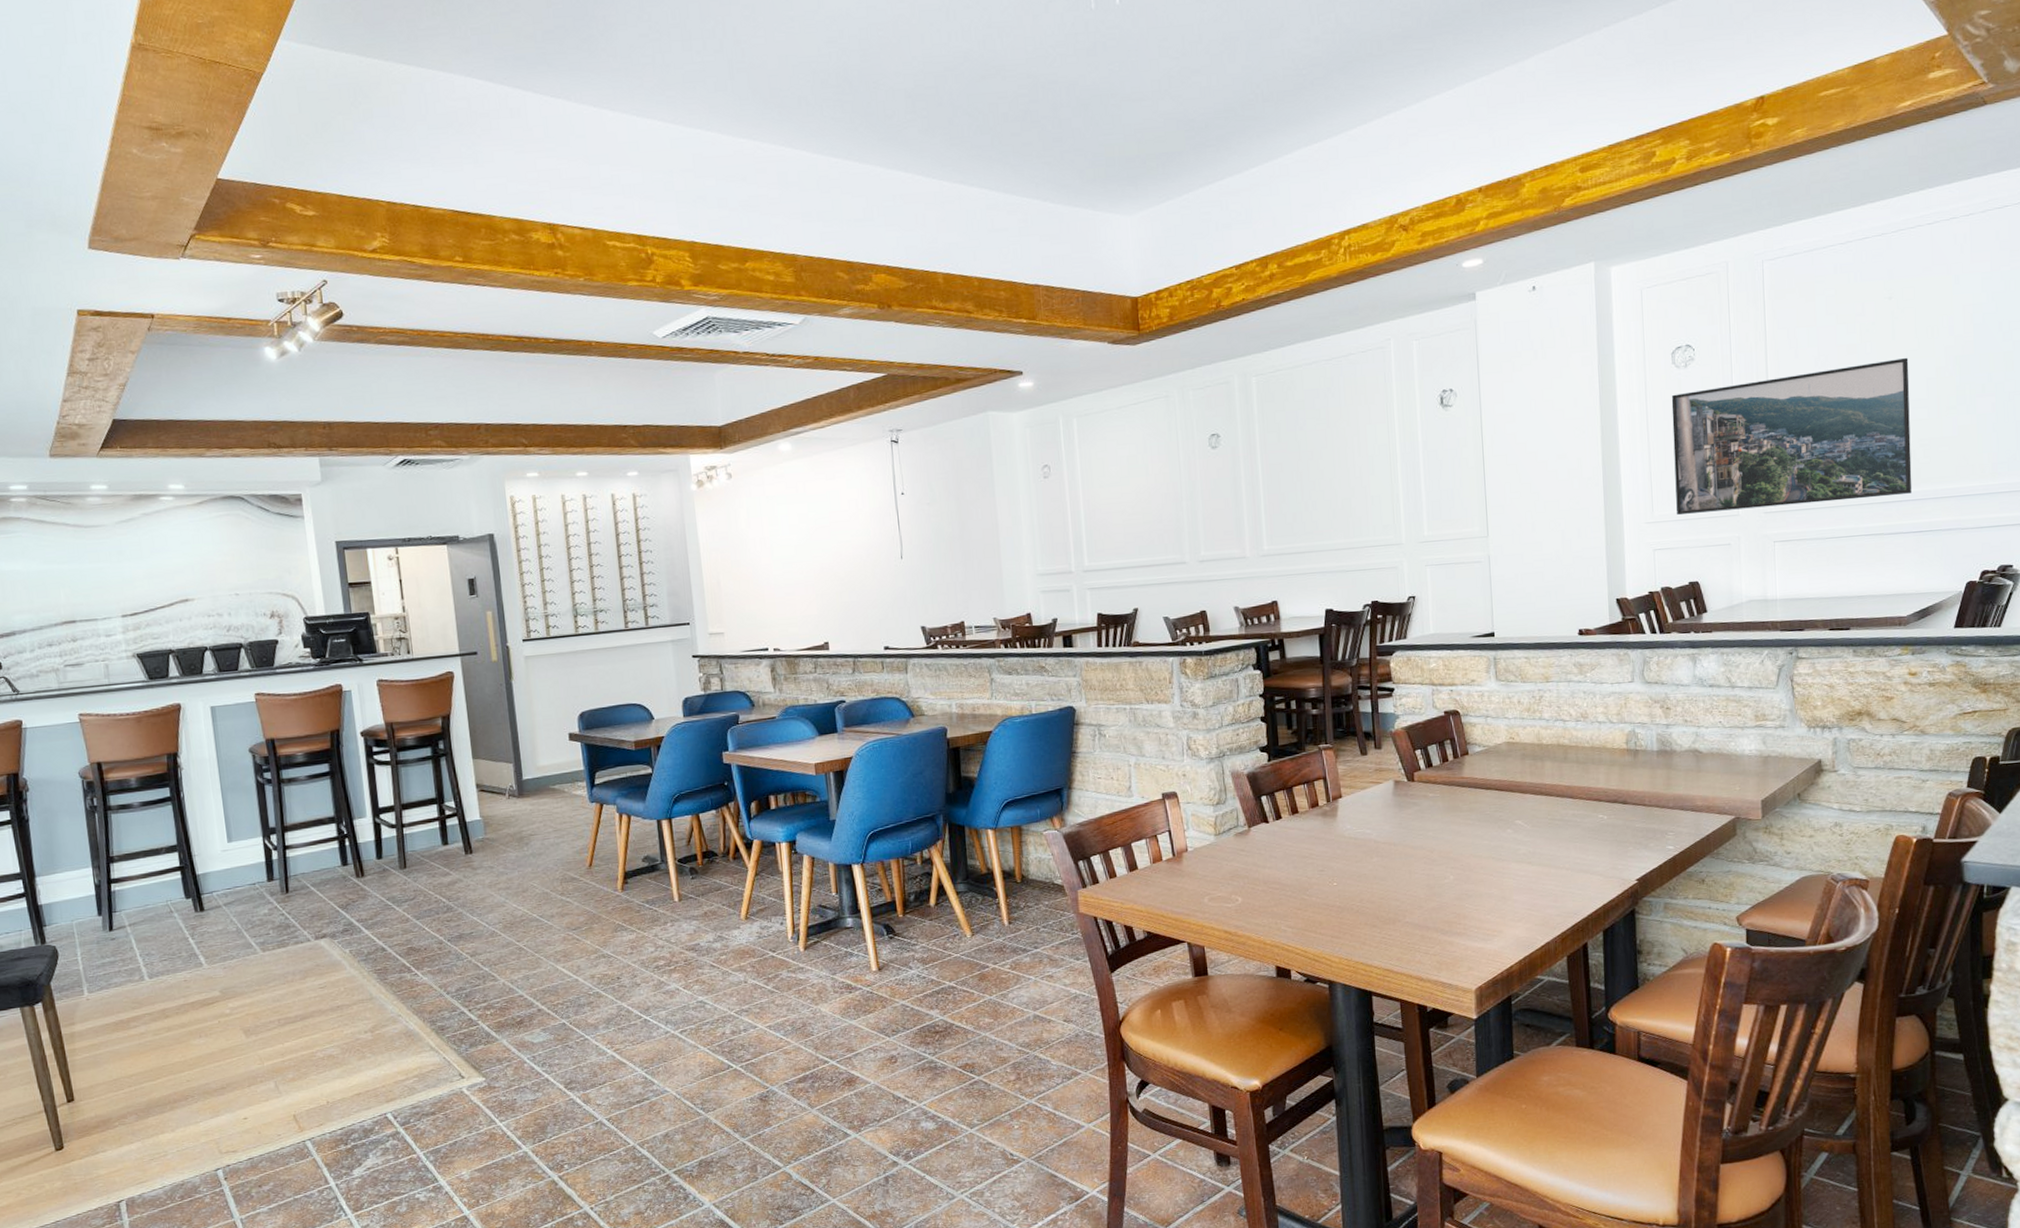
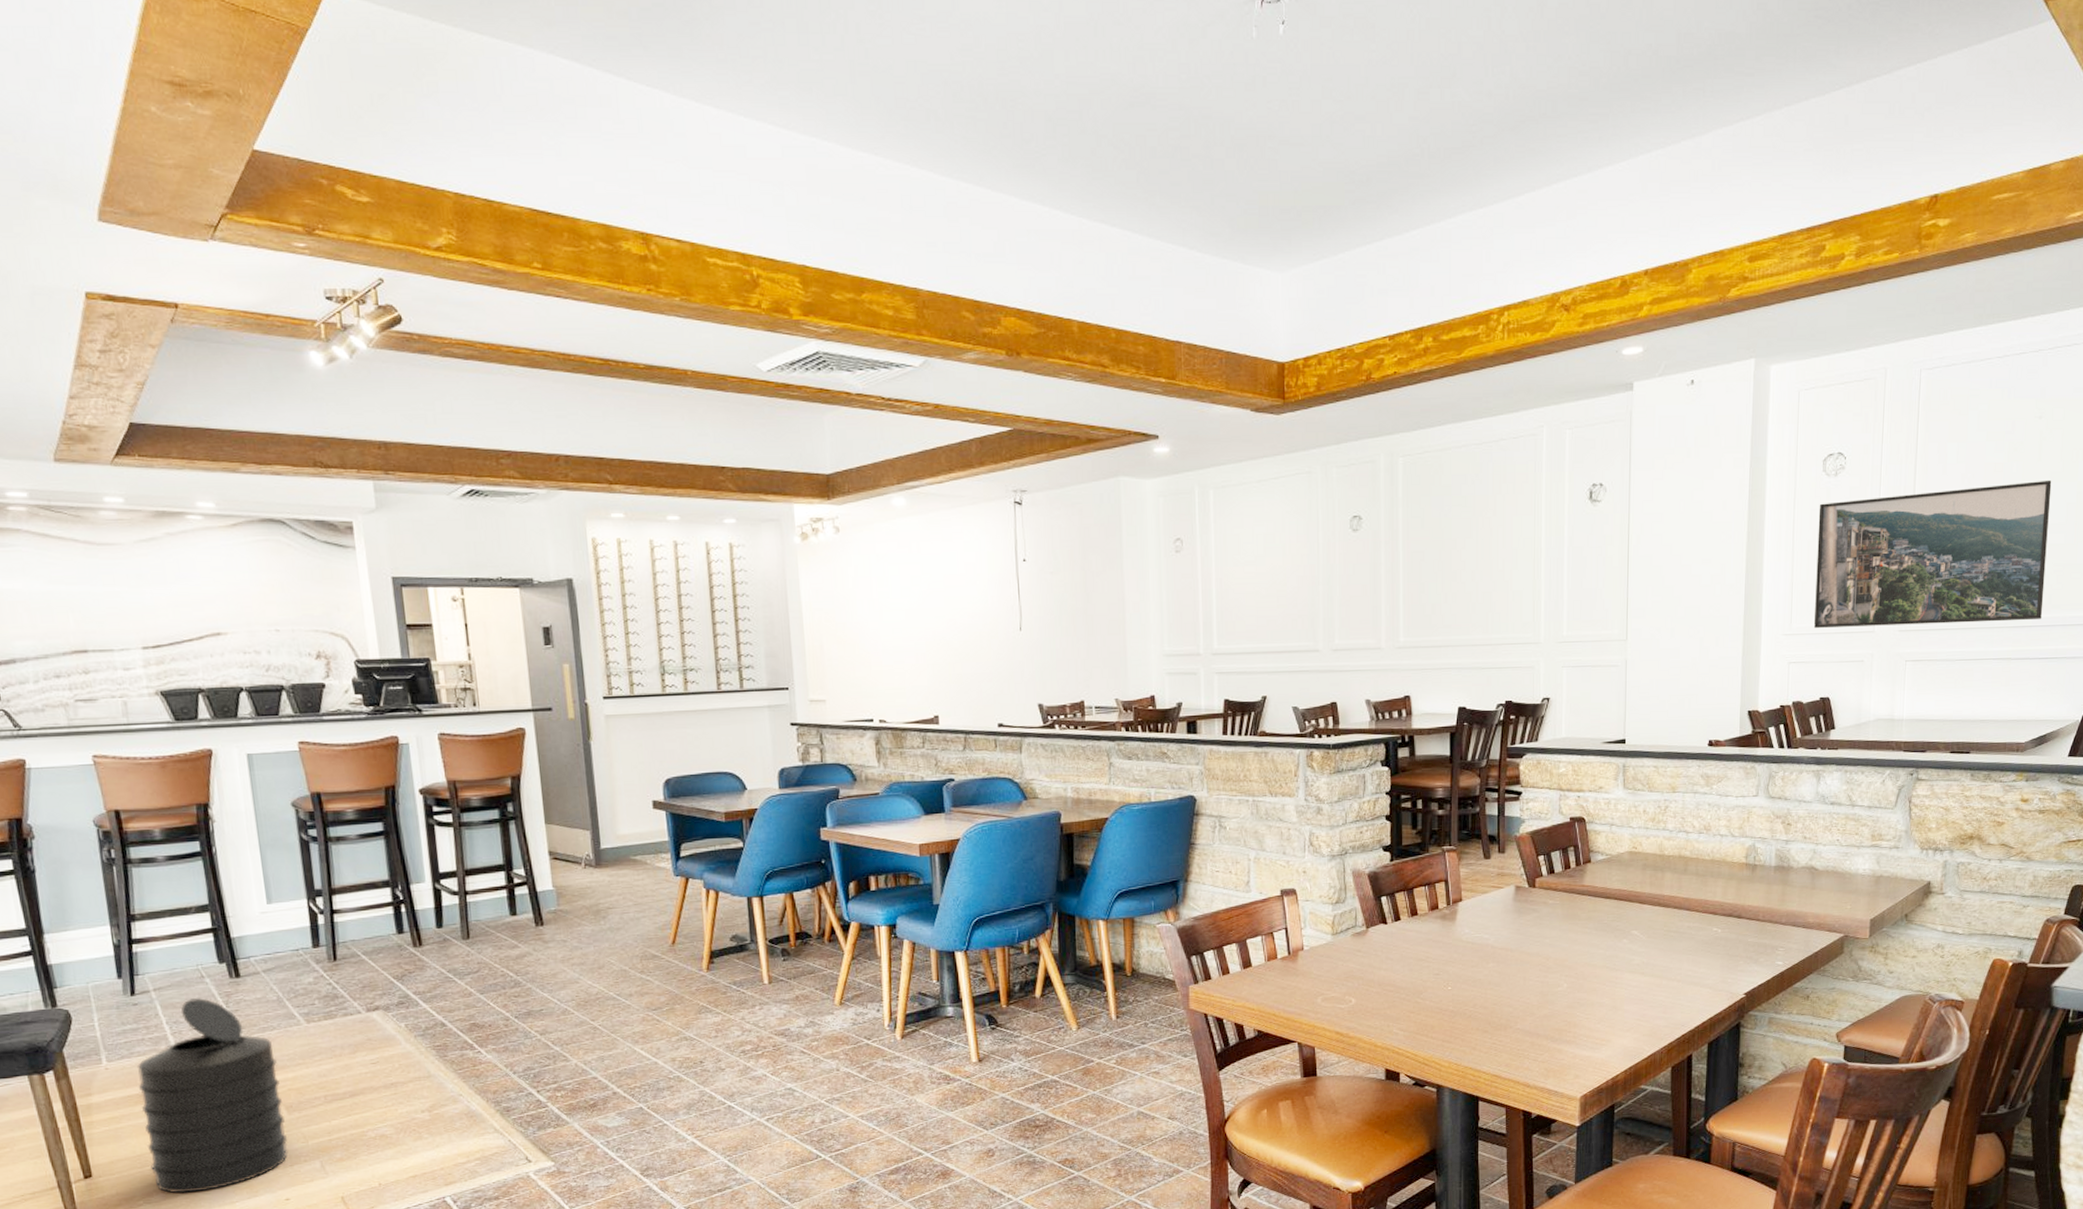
trash can: none [114,930,246,1115] -> present [136,997,289,1193]

